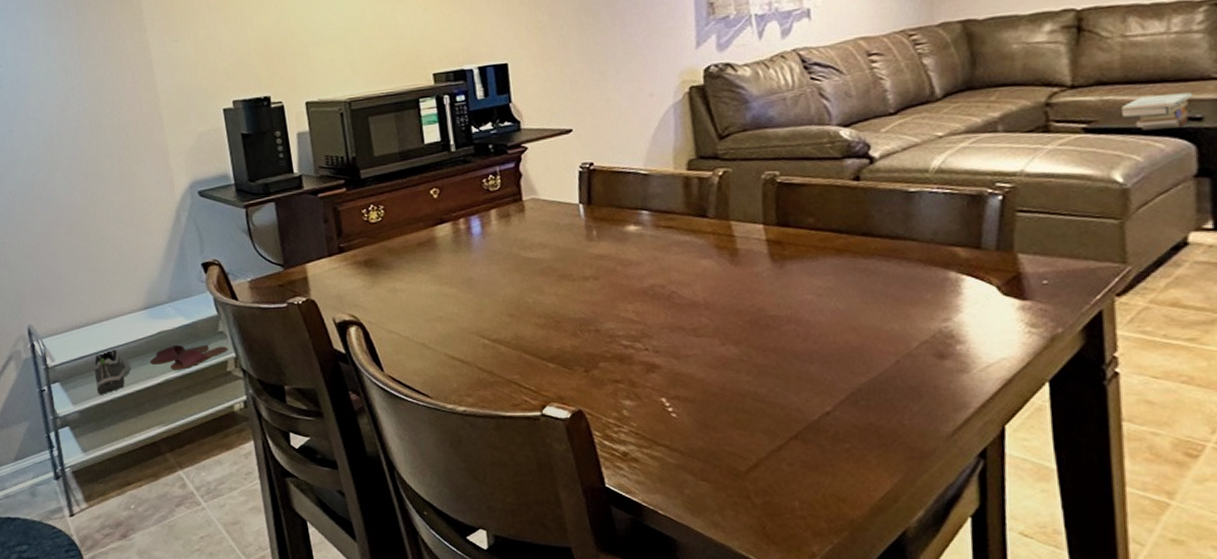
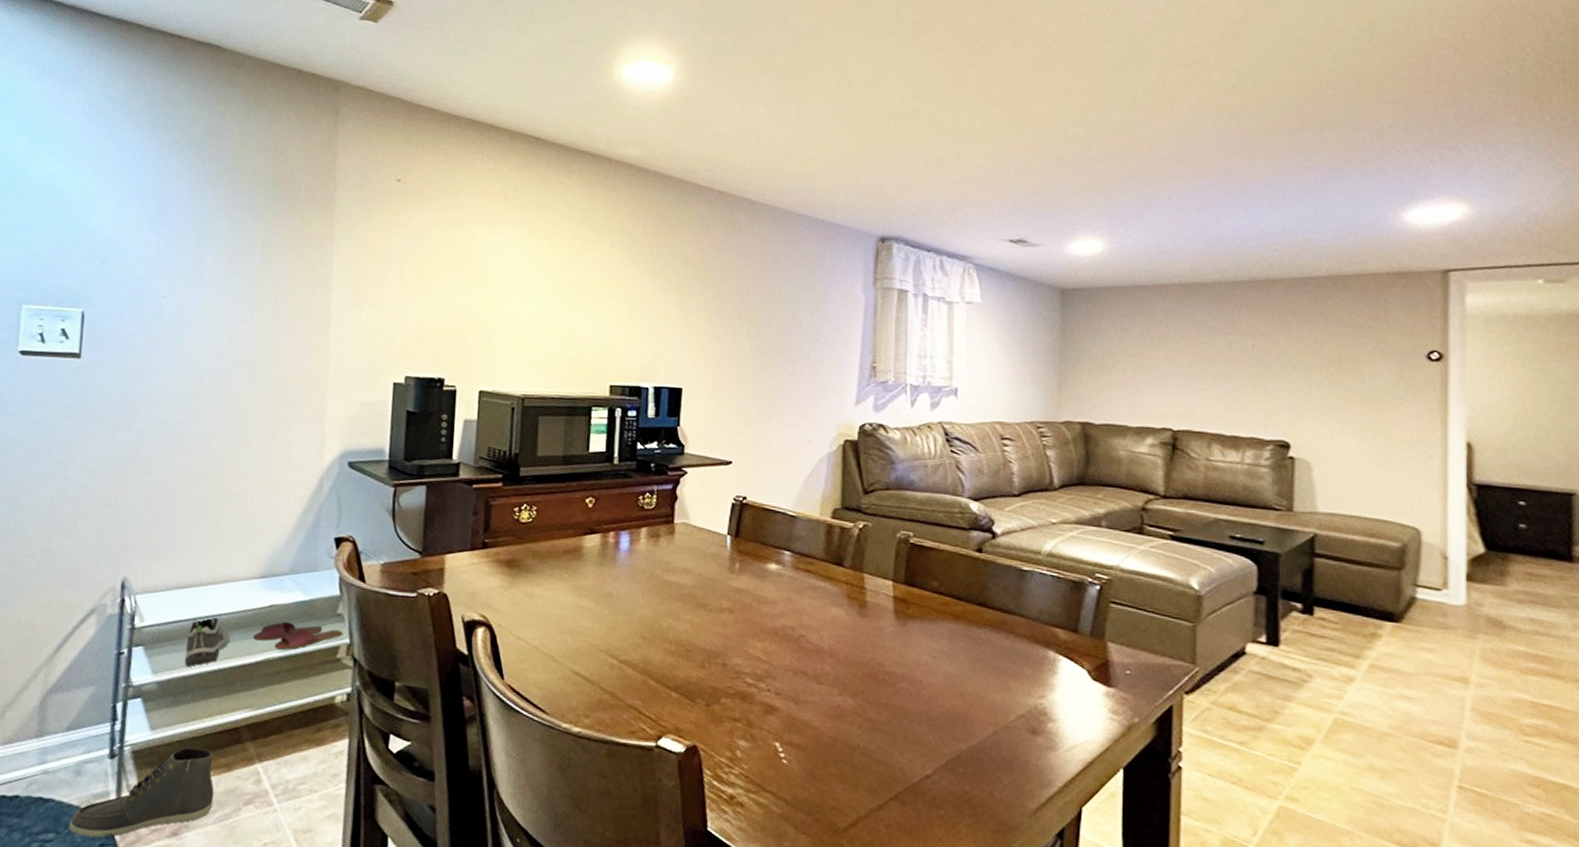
sneaker: none [36,463,150,546] -> present [68,747,214,838]
books: present [1120,92,1194,131] -> none [1200,515,1258,548]

